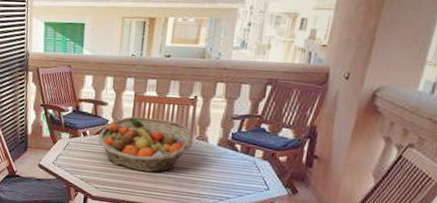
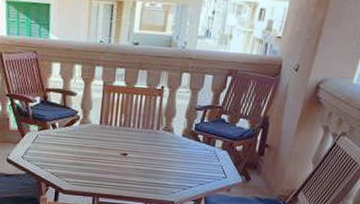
fruit basket: present [98,116,194,173] -> none [67,107,161,165]

